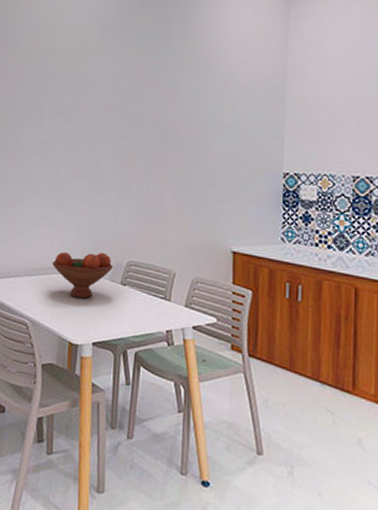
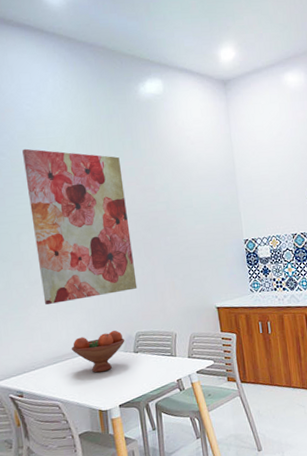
wall art: none [34,35,145,210] -> present [22,148,138,304]

